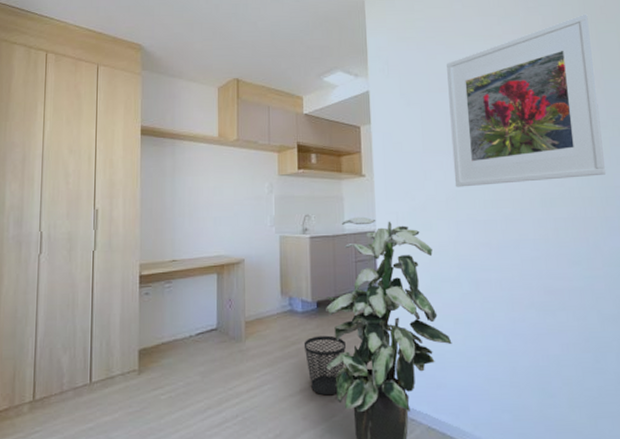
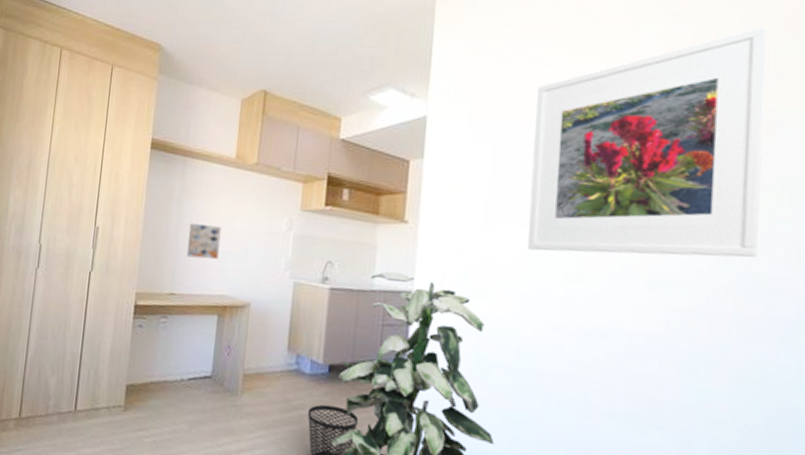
wall art: none [183,196,212,226] -> present [186,222,222,260]

